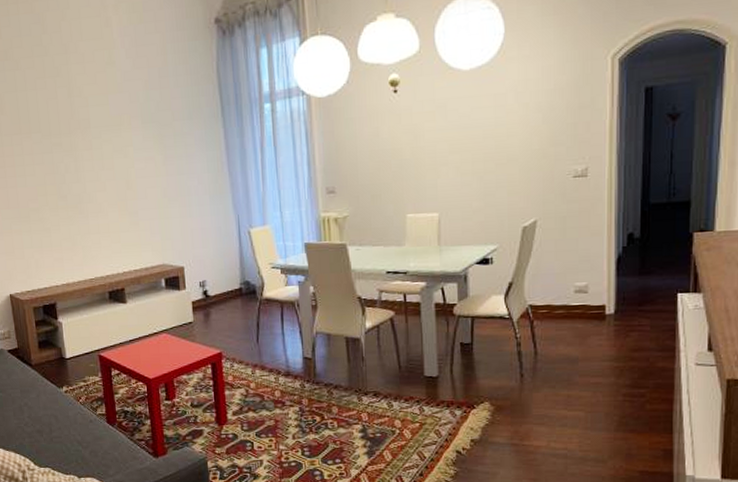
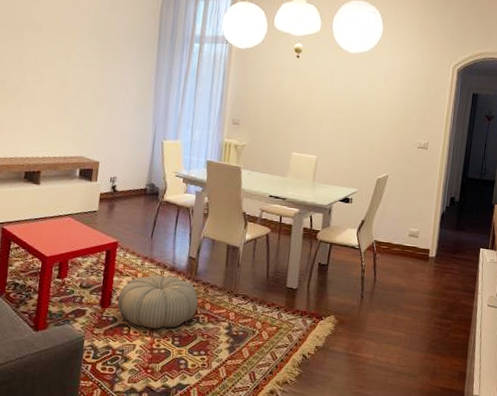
pouf: none [234,382,324,441] -> present [117,275,199,329]

